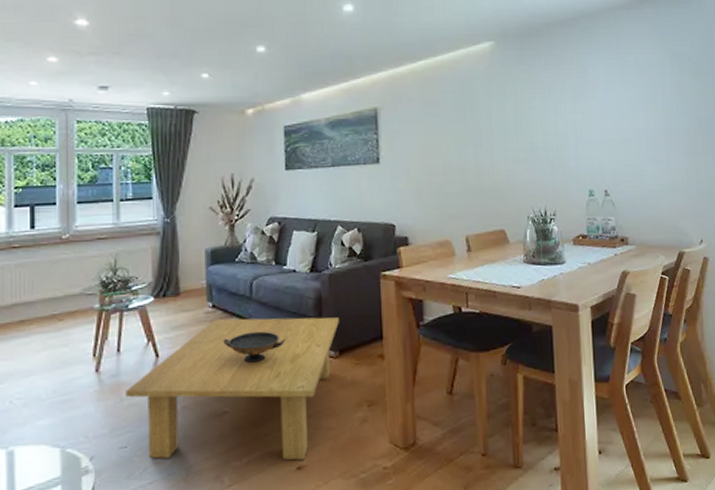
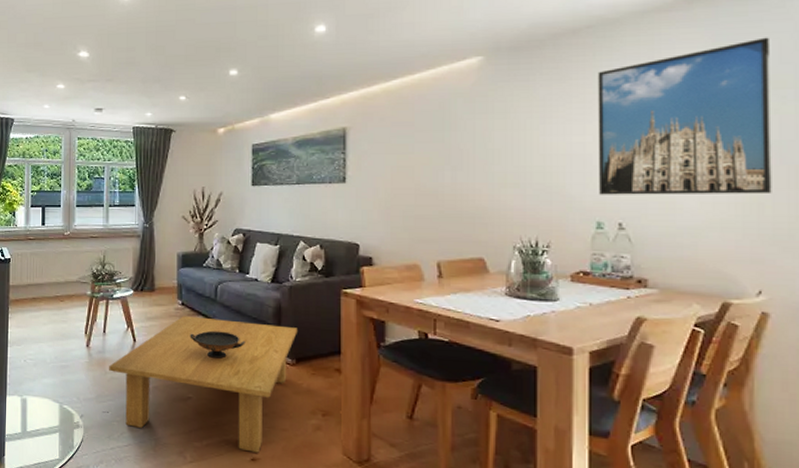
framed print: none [582,34,704,166] -> present [598,37,772,195]

